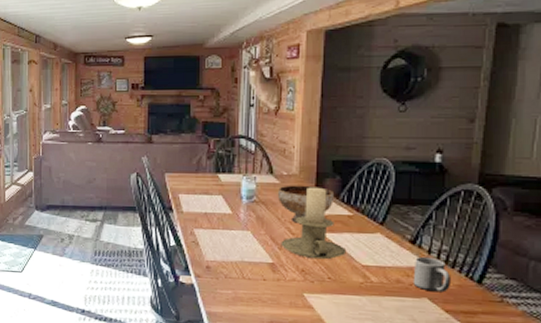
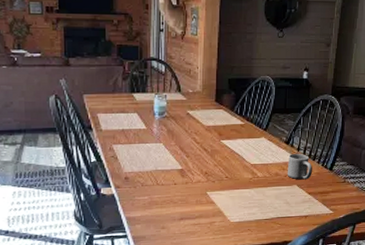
bowl: present [277,185,334,223] -> none [184,101,230,134]
candle holder: present [281,187,347,260] -> none [188,102,240,163]

